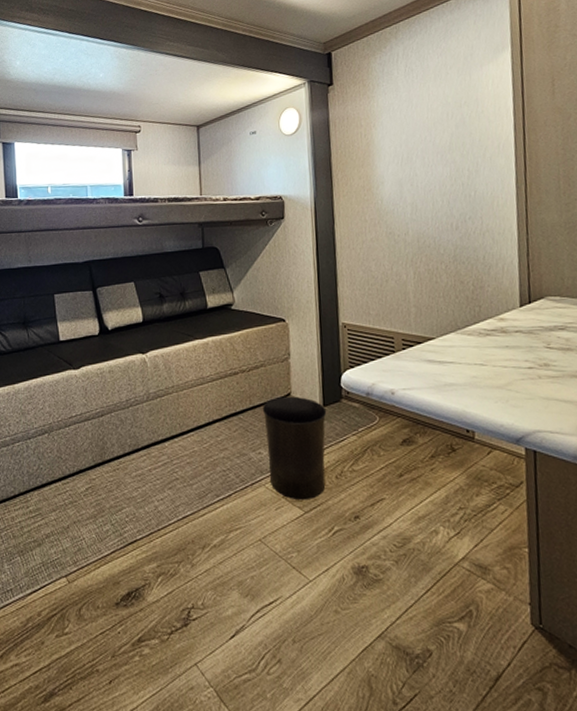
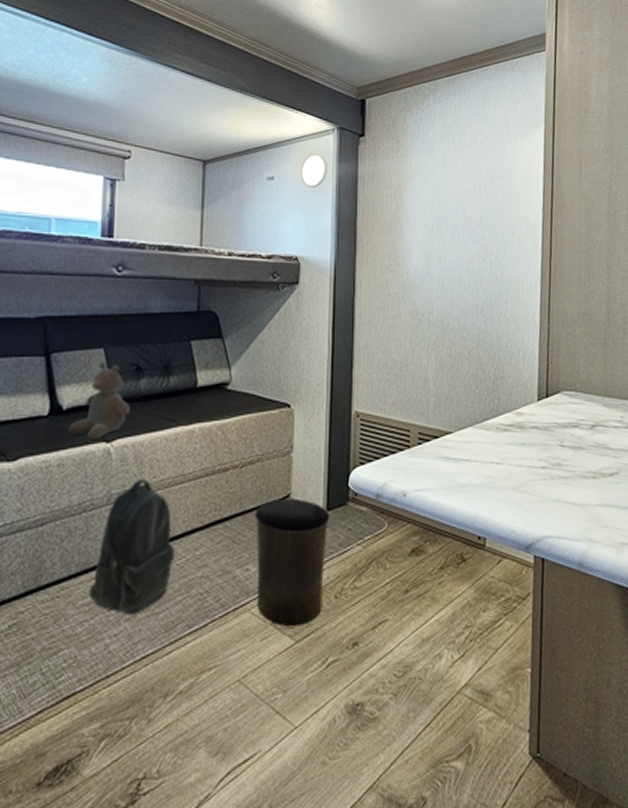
stuffed animal: none [114,293,158,353] -> present [69,362,130,441]
backpack: none [140,381,202,484] -> present [89,479,176,615]

